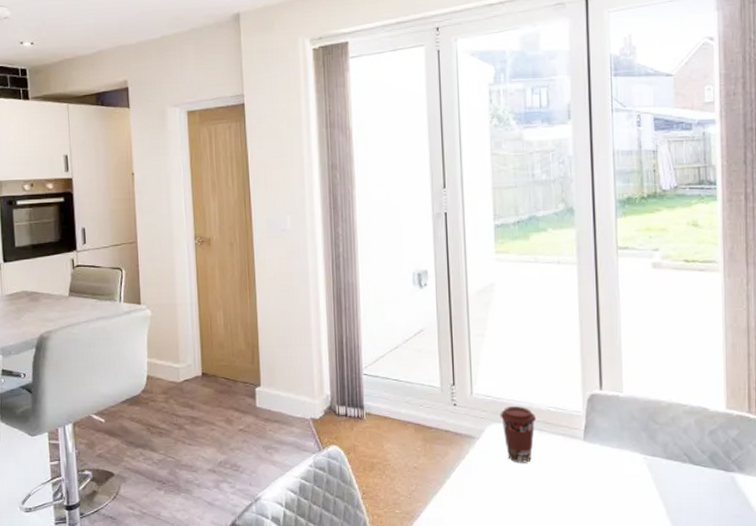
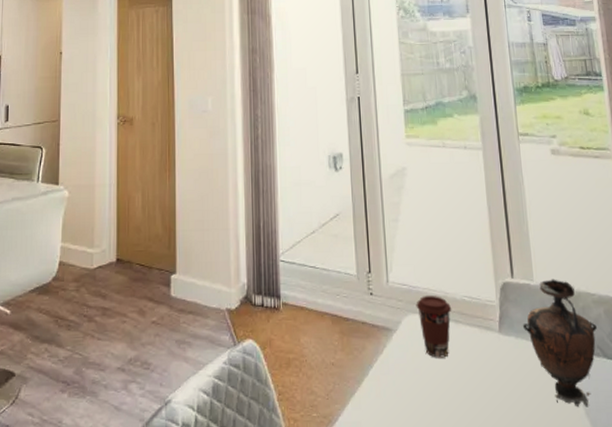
vase: none [609,390,686,508] -> present [523,279,597,408]

